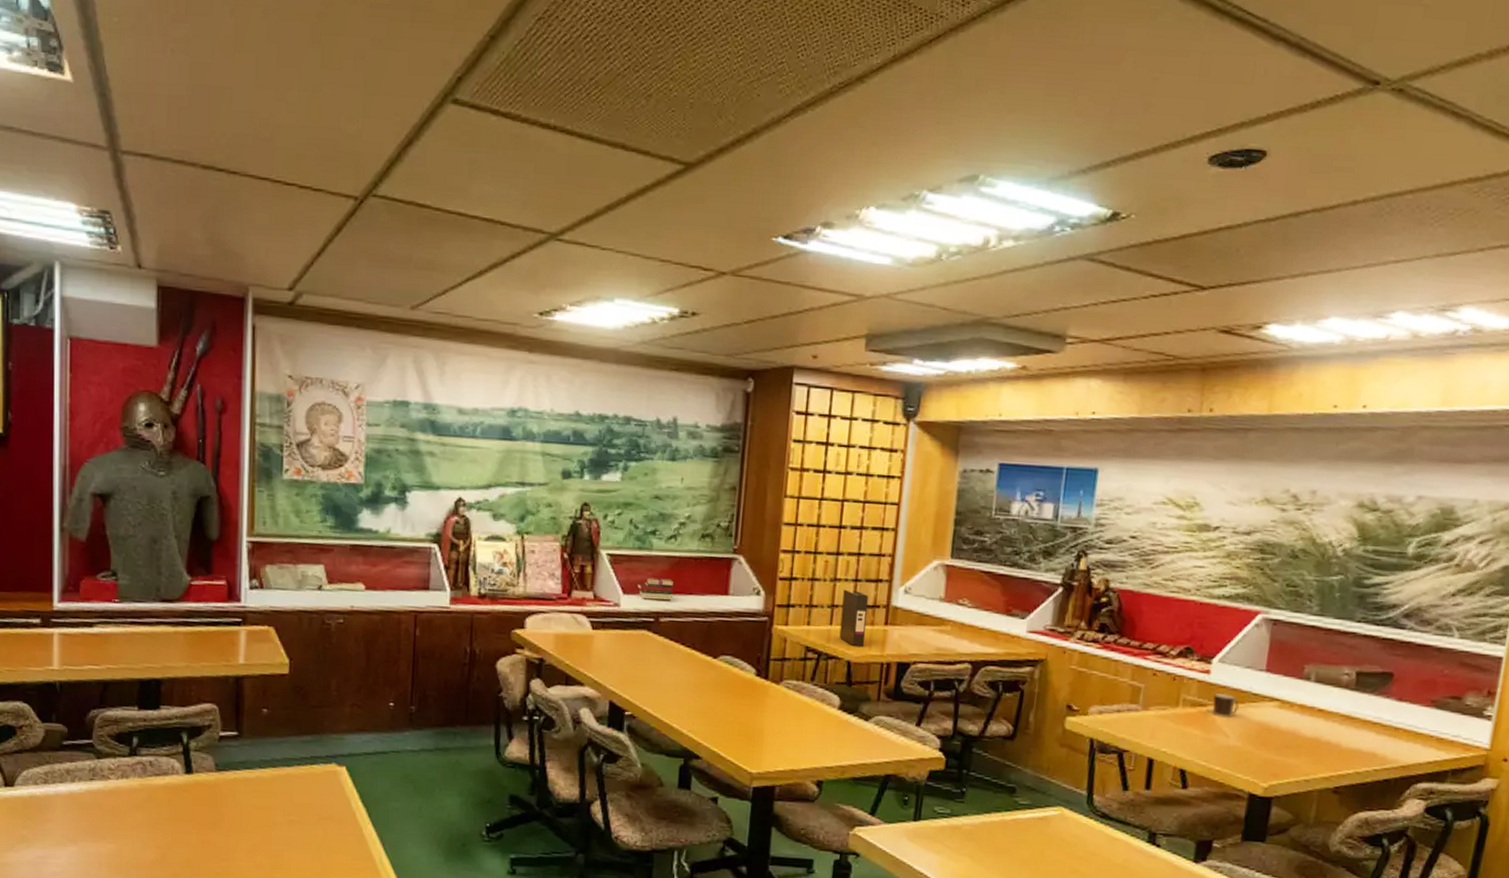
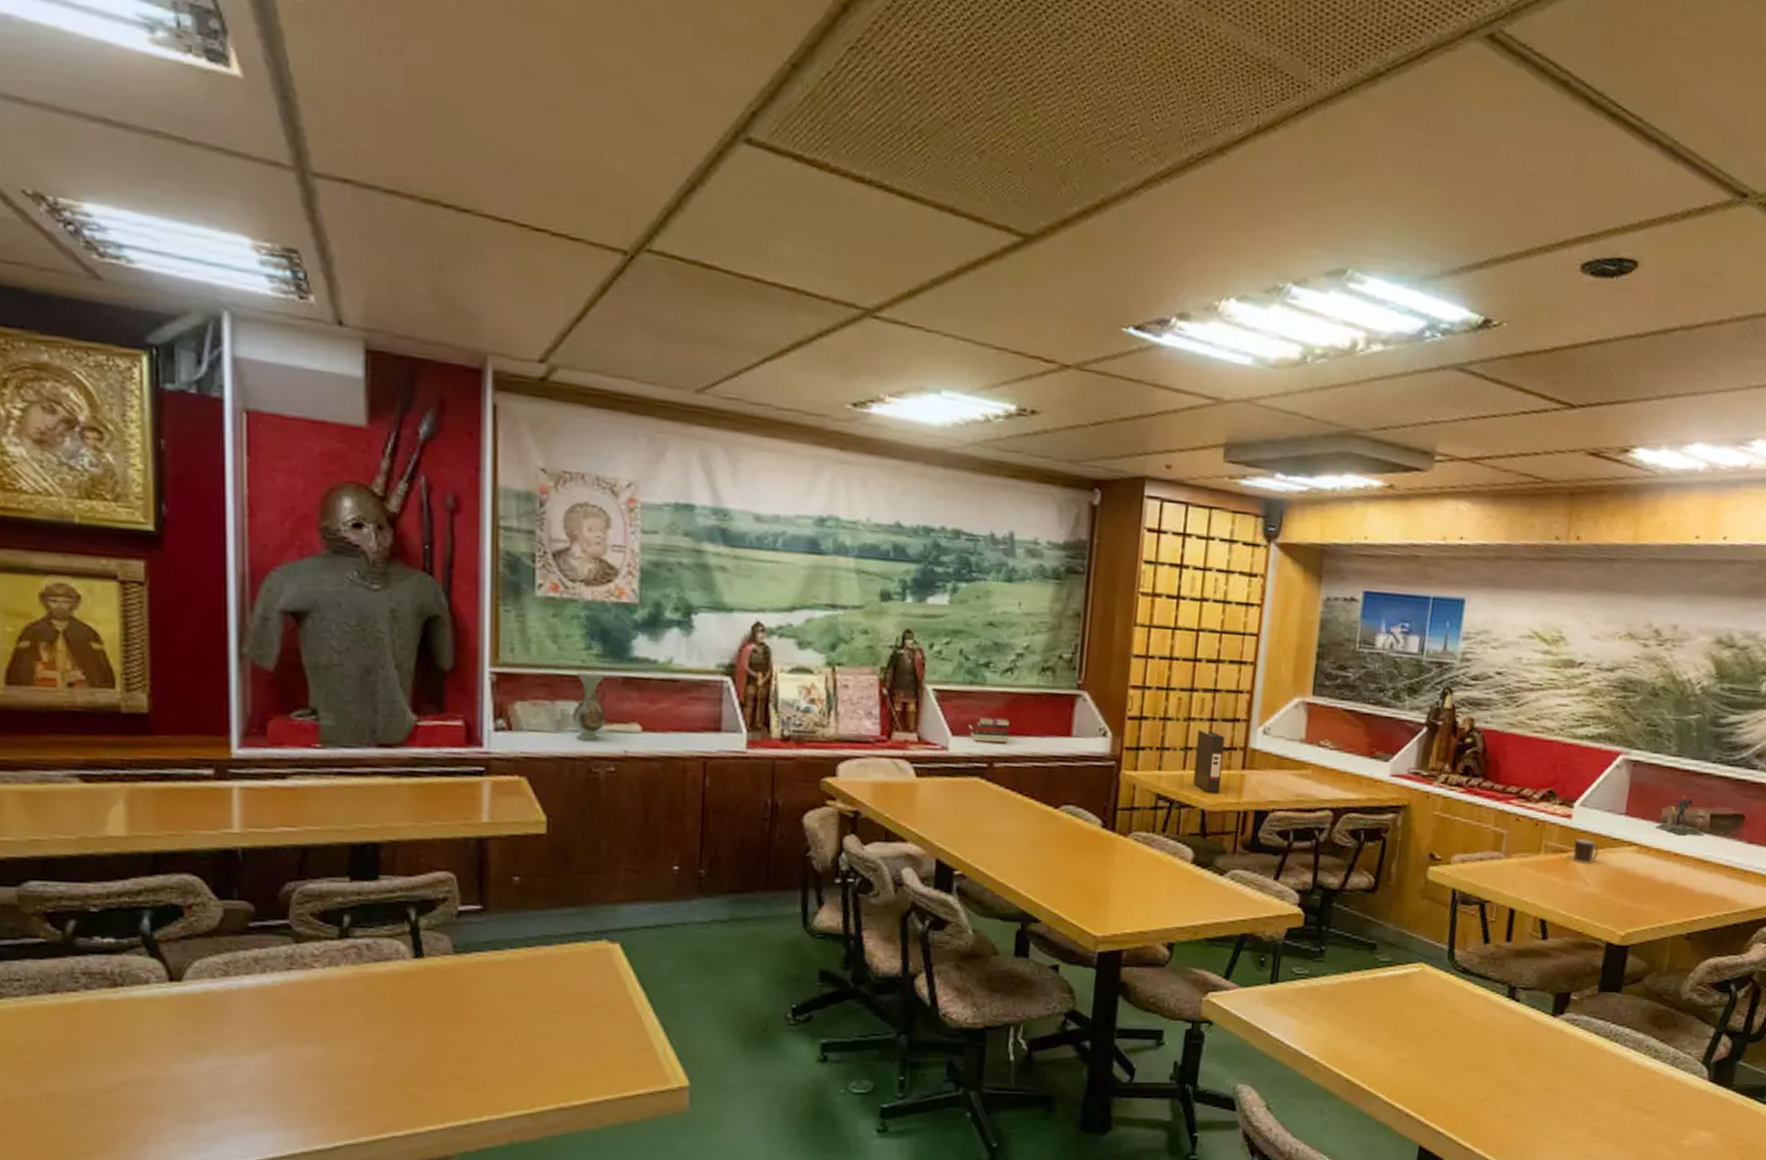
decorative vase: none [309,541,337,598] -> present [571,672,606,742]
figurine: none [1298,653,1351,694] -> present [1655,795,1705,837]

